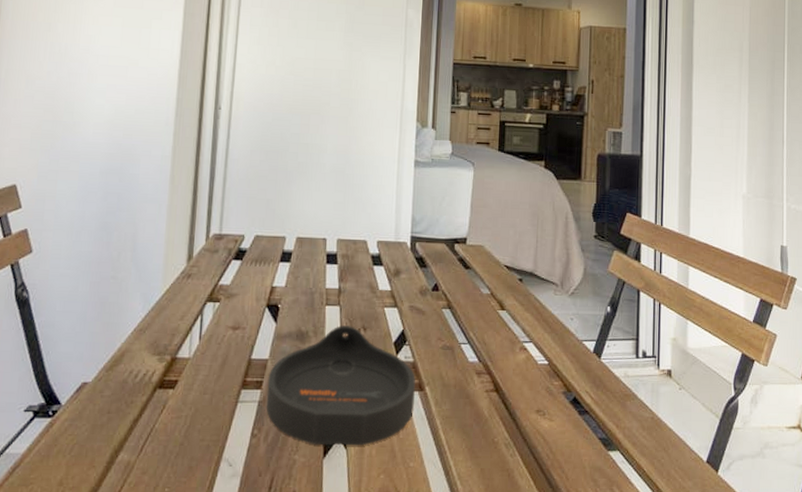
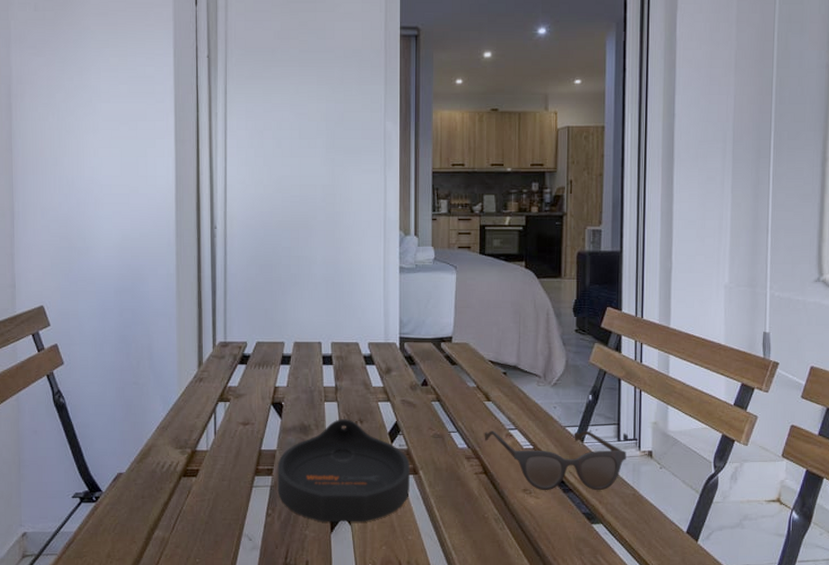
sunglasses: none [496,343,645,414] -> present [484,430,626,491]

